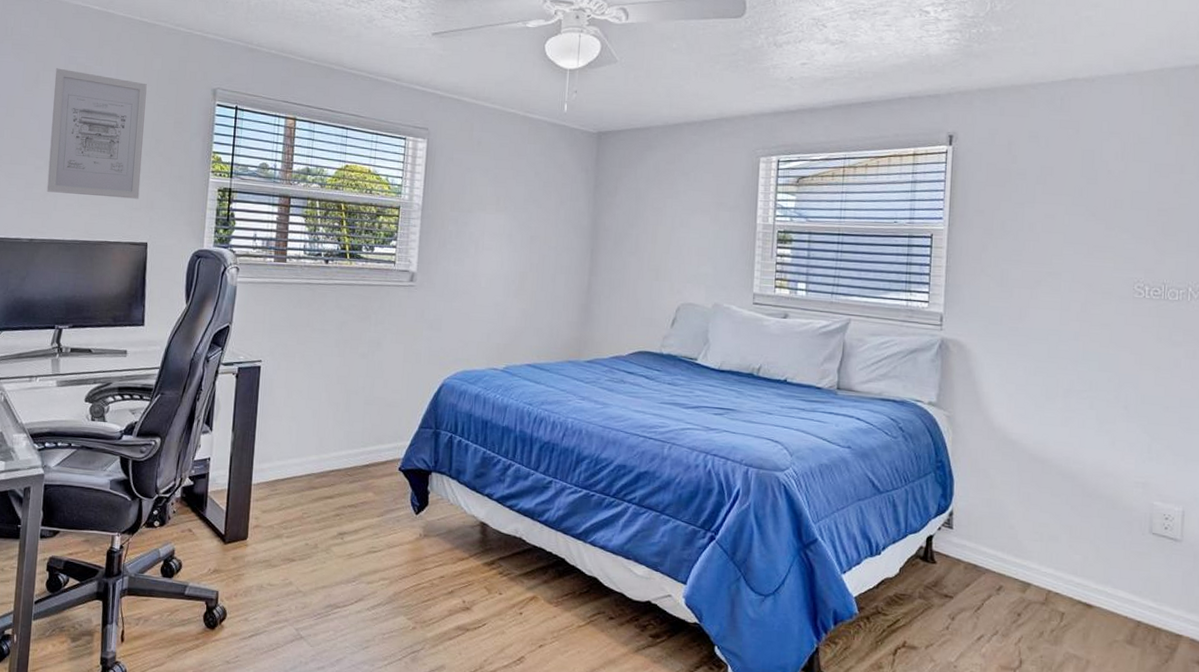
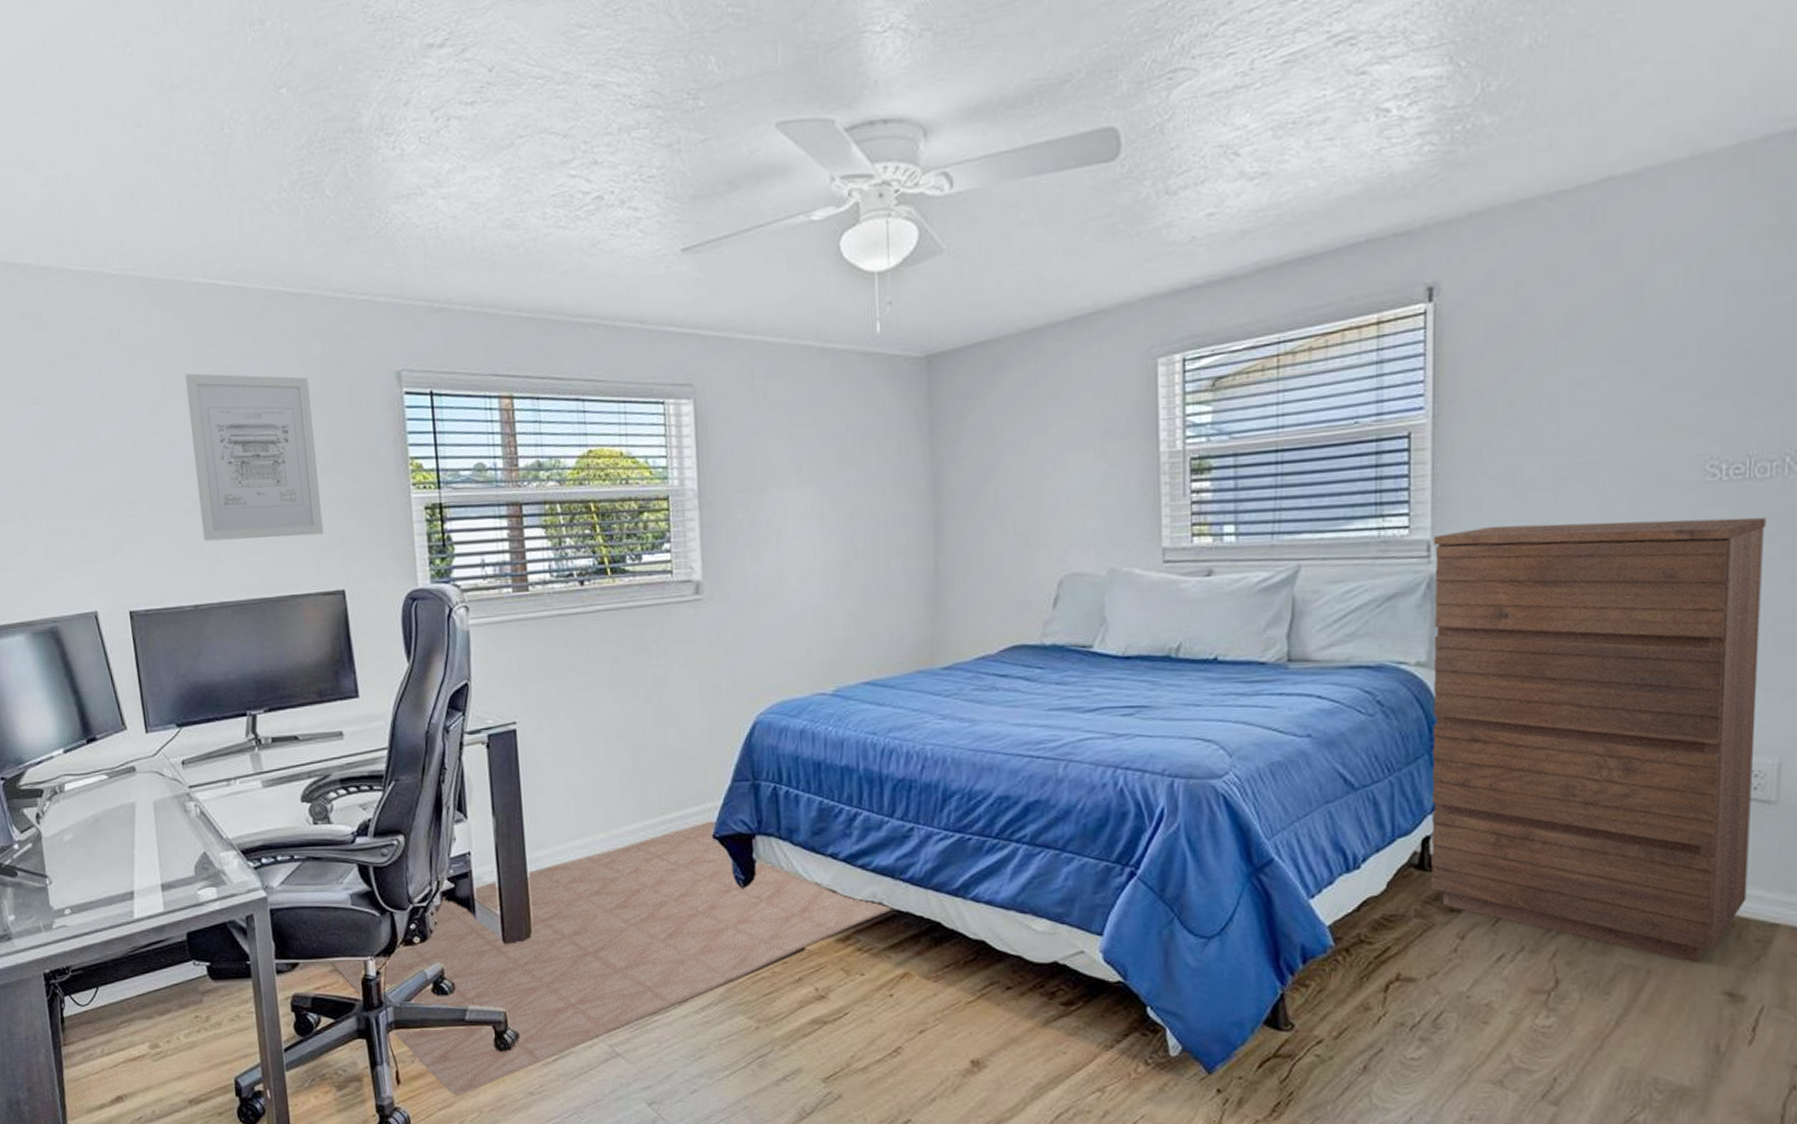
rug: none [84,456,531,658] -> present [328,820,895,1096]
dresser: none [932,309,1175,660] -> present [1431,517,1766,964]

